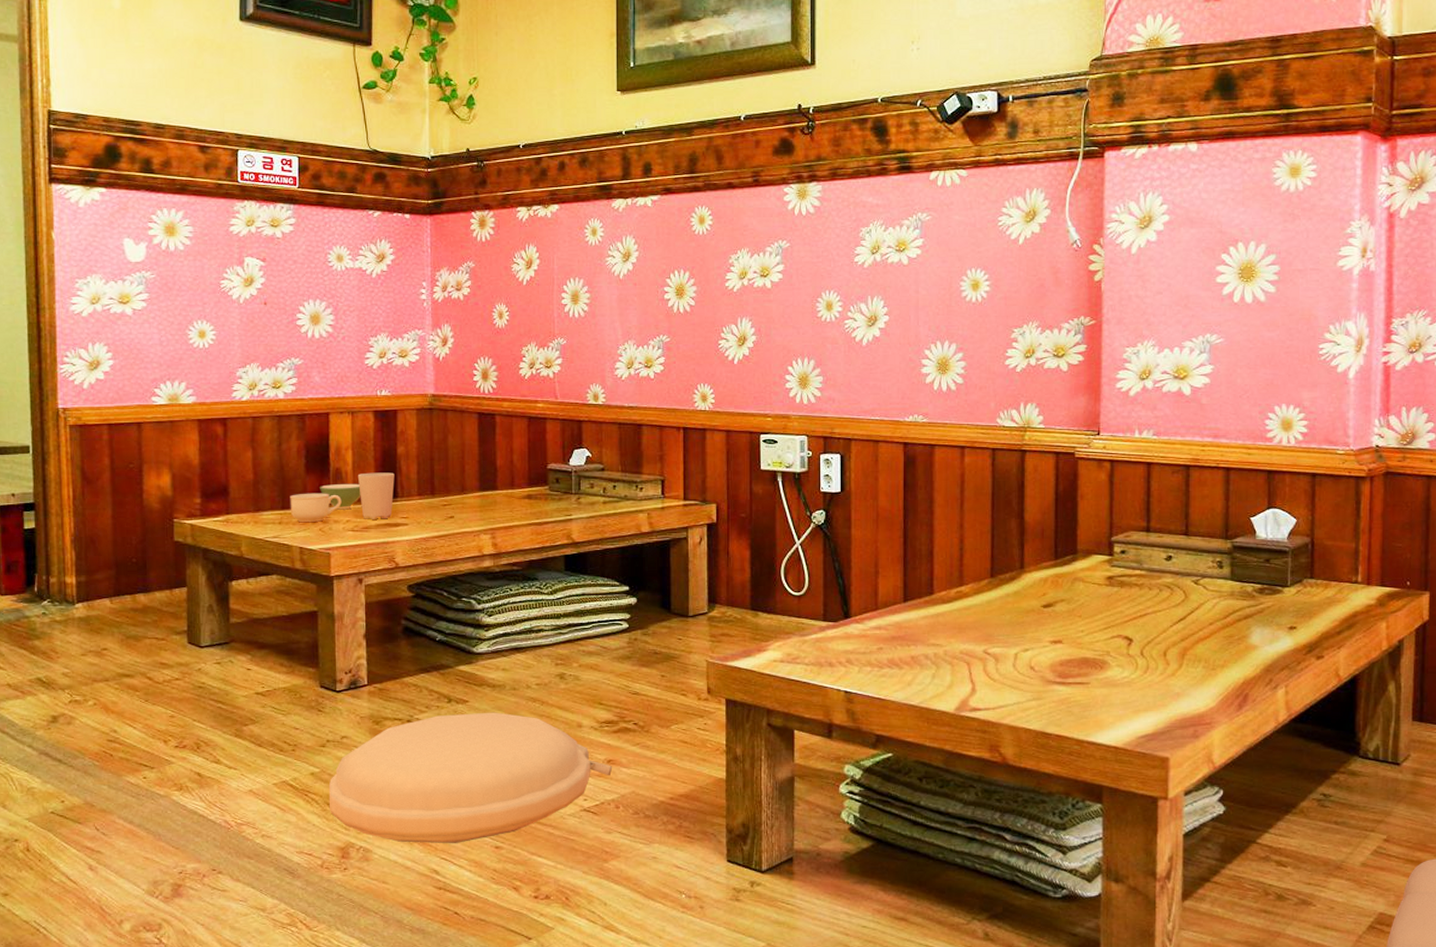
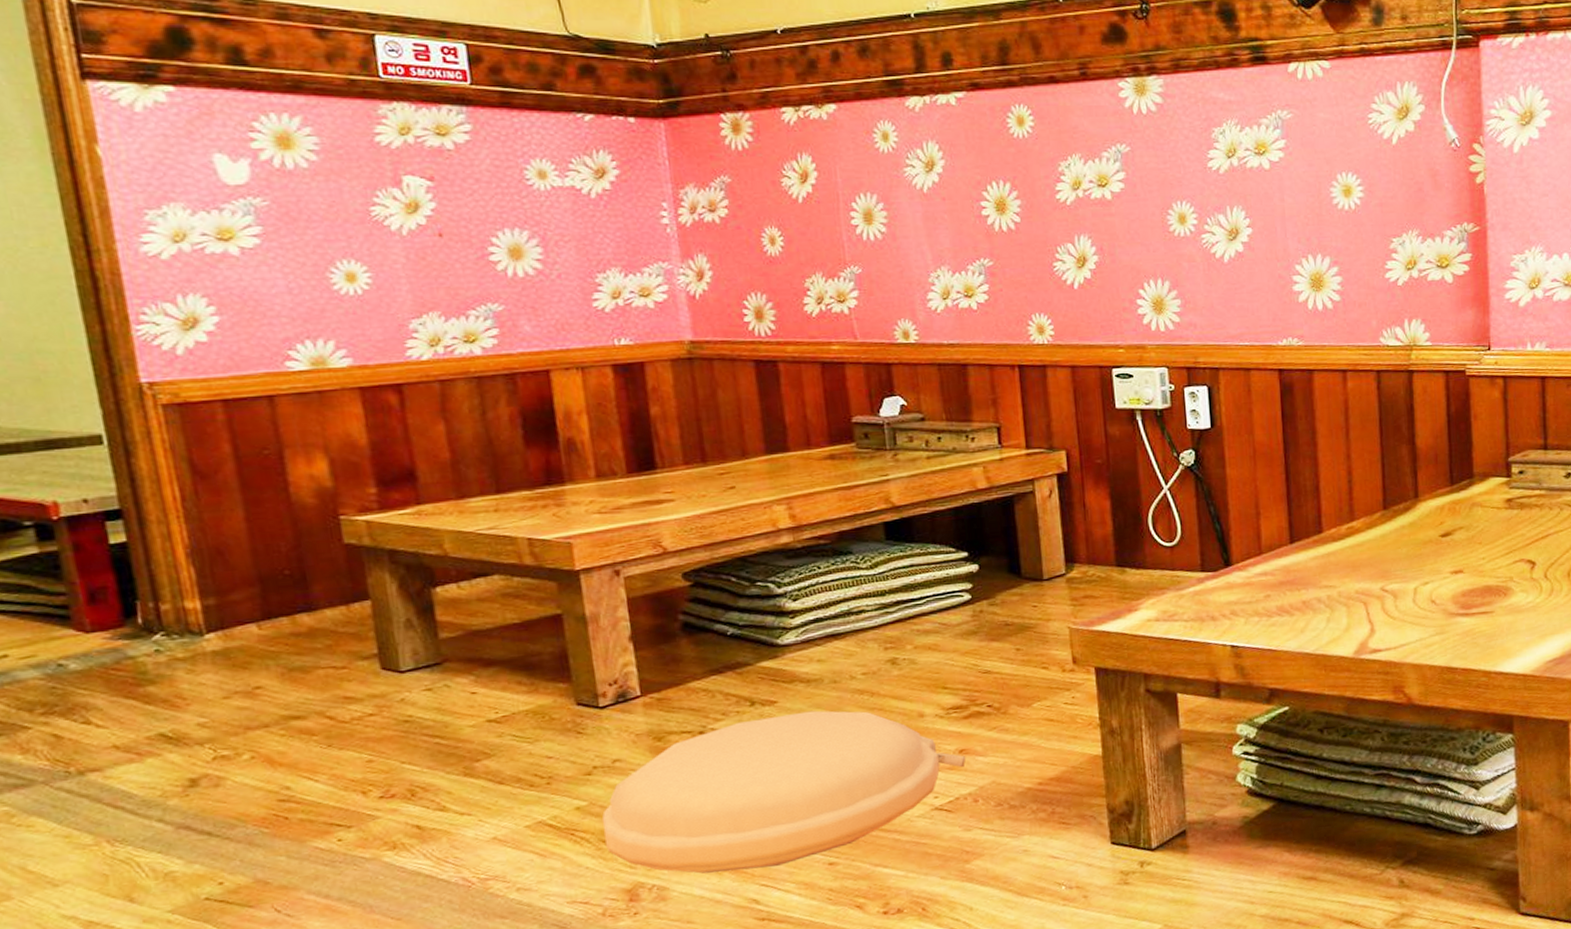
teacup: present [290,493,342,523] -> none [506,469,581,508]
bowl: present [320,483,361,510] -> none [547,455,606,489]
cup: present [358,472,395,519] -> none [599,439,652,498]

